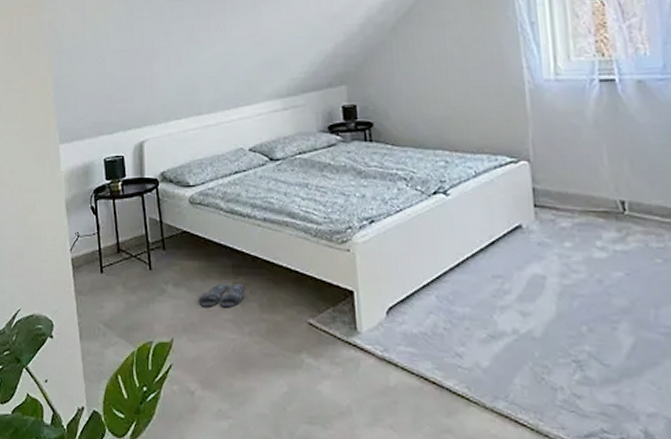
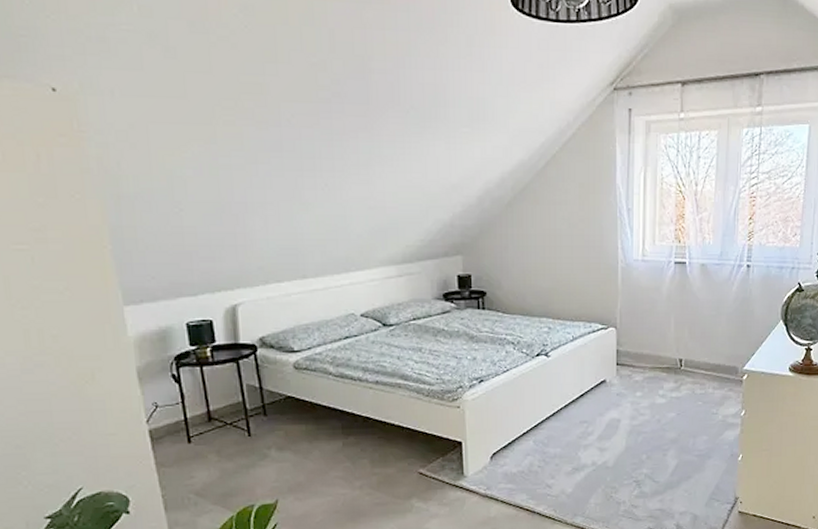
slippers: present [198,284,245,308] -> none [306,443,356,468]

